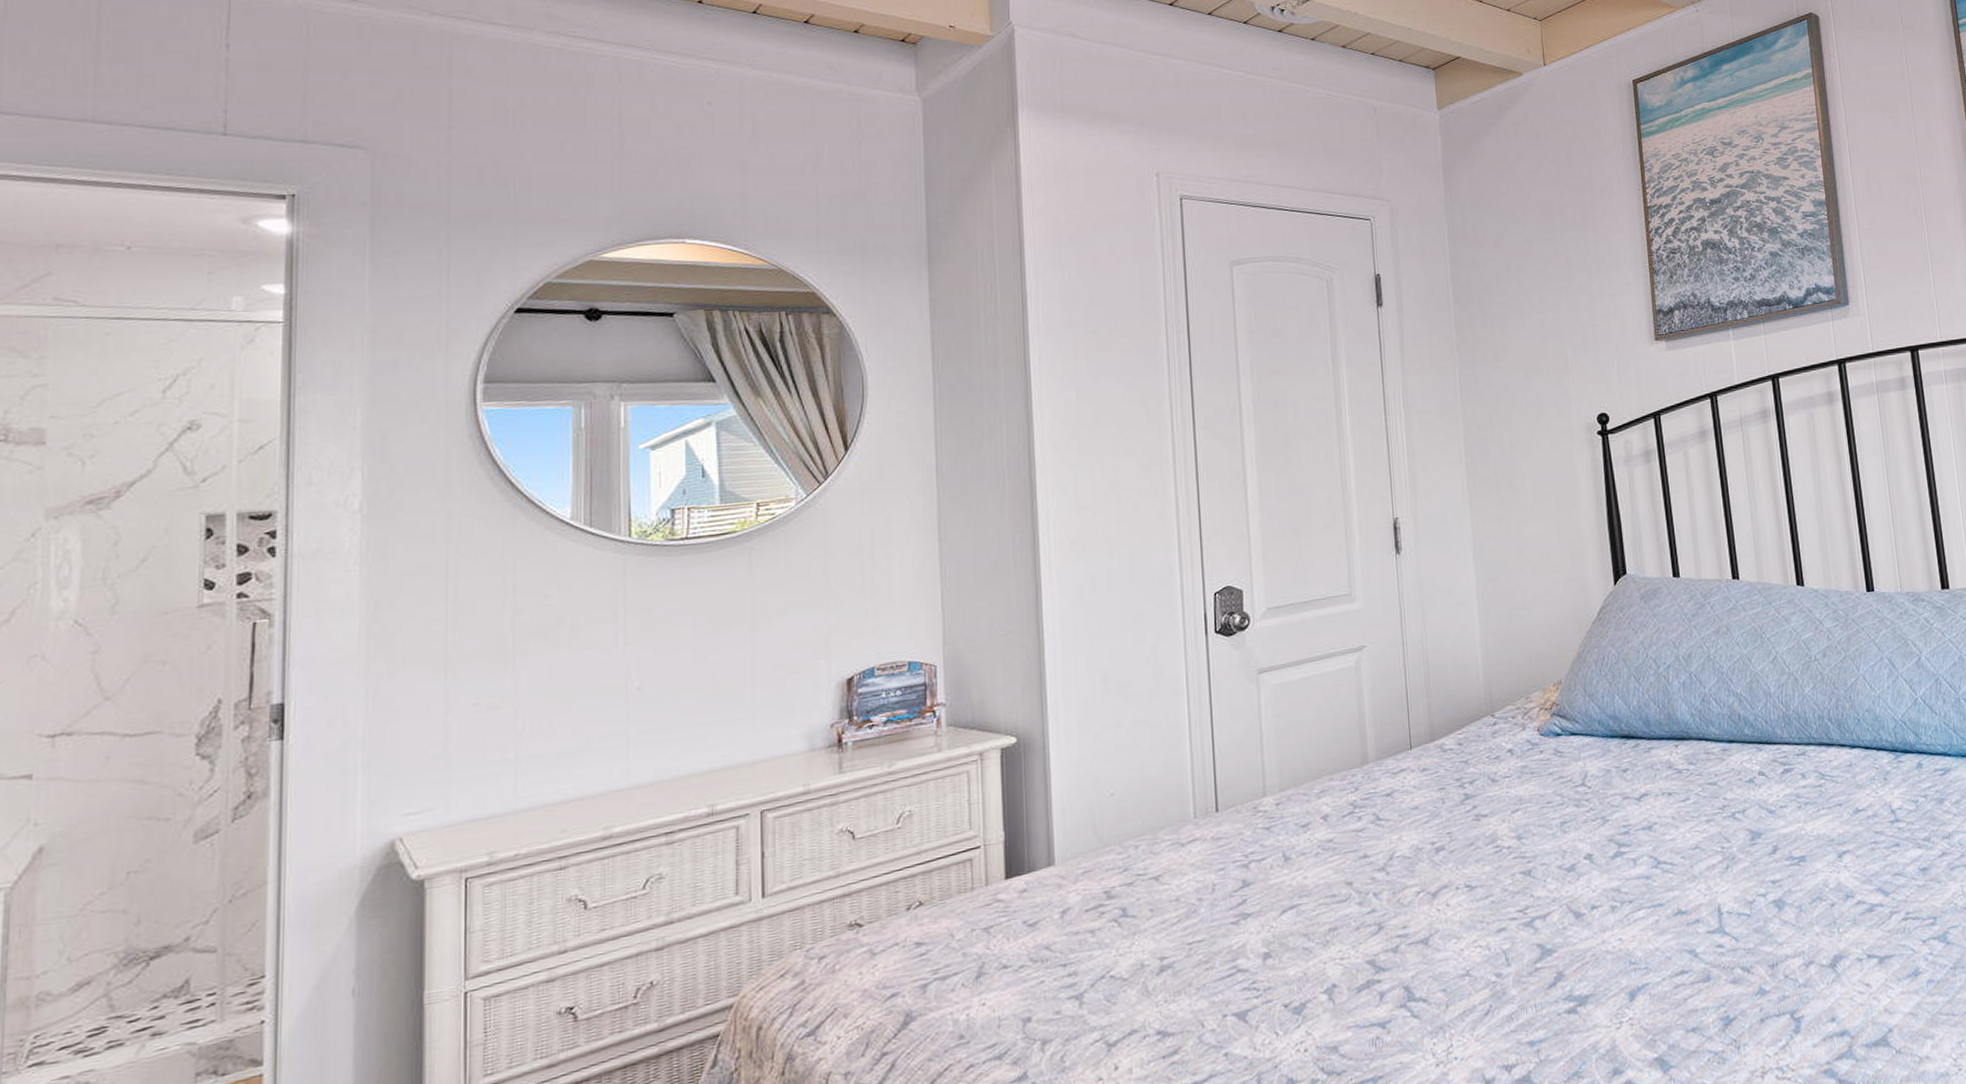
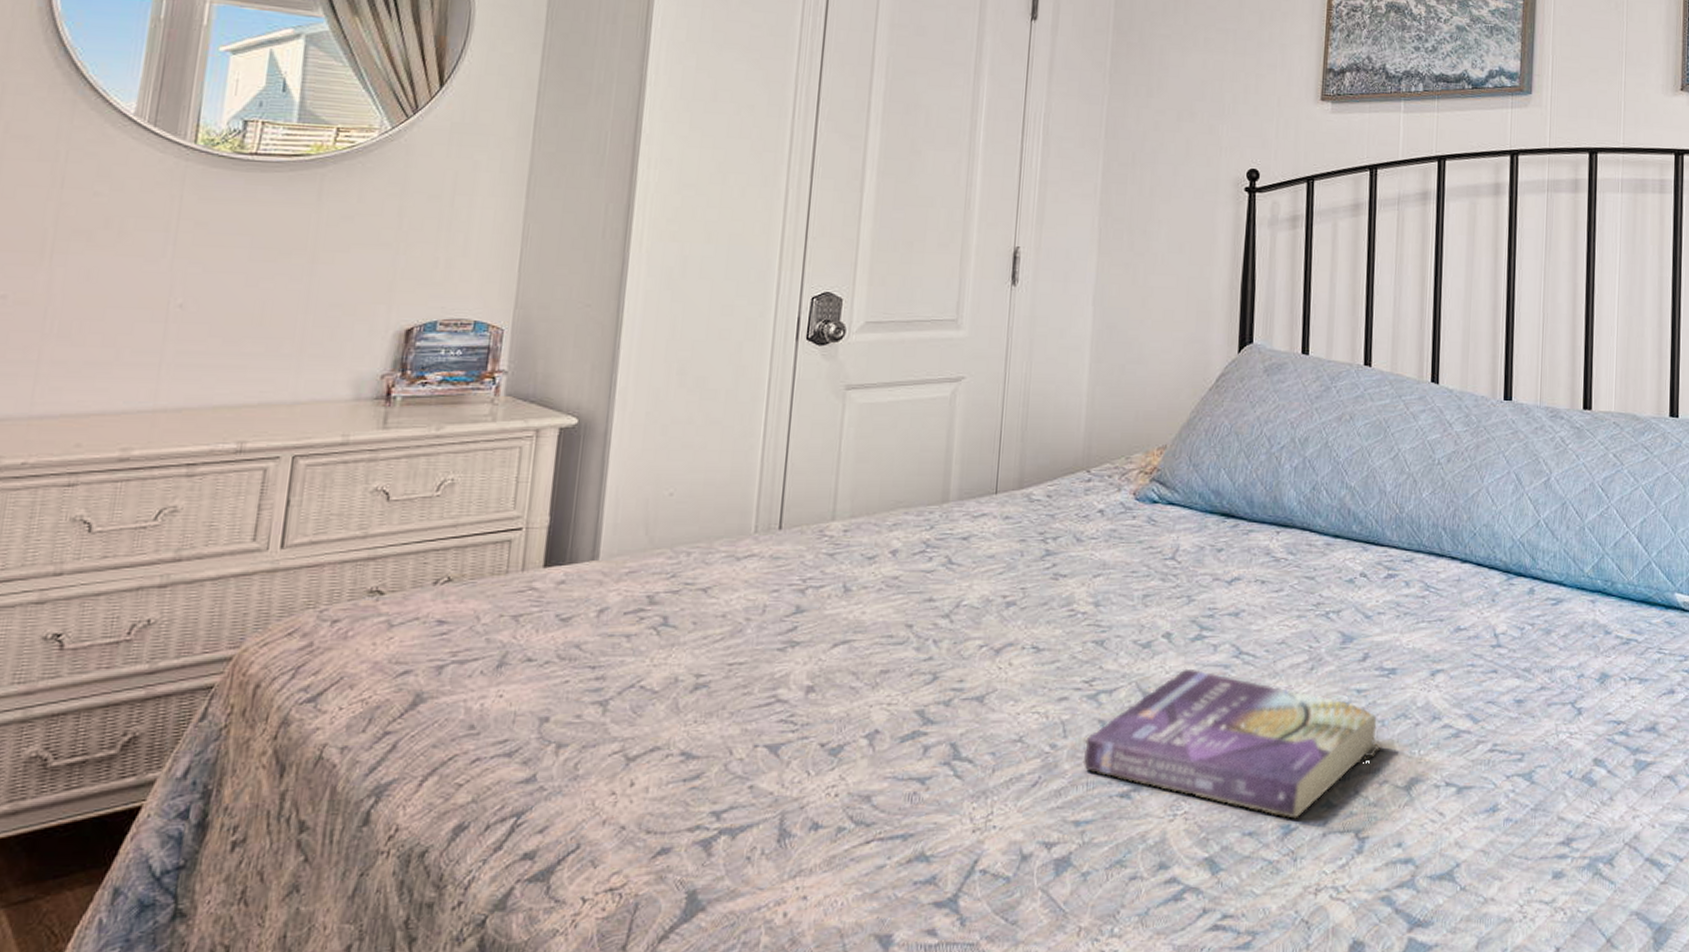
book: none [1528,884,1804,1010] -> present [1082,668,1382,819]

